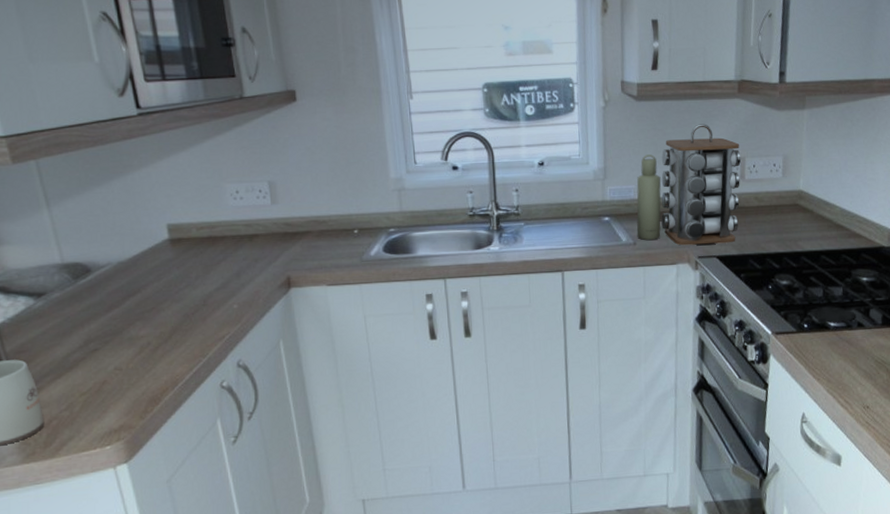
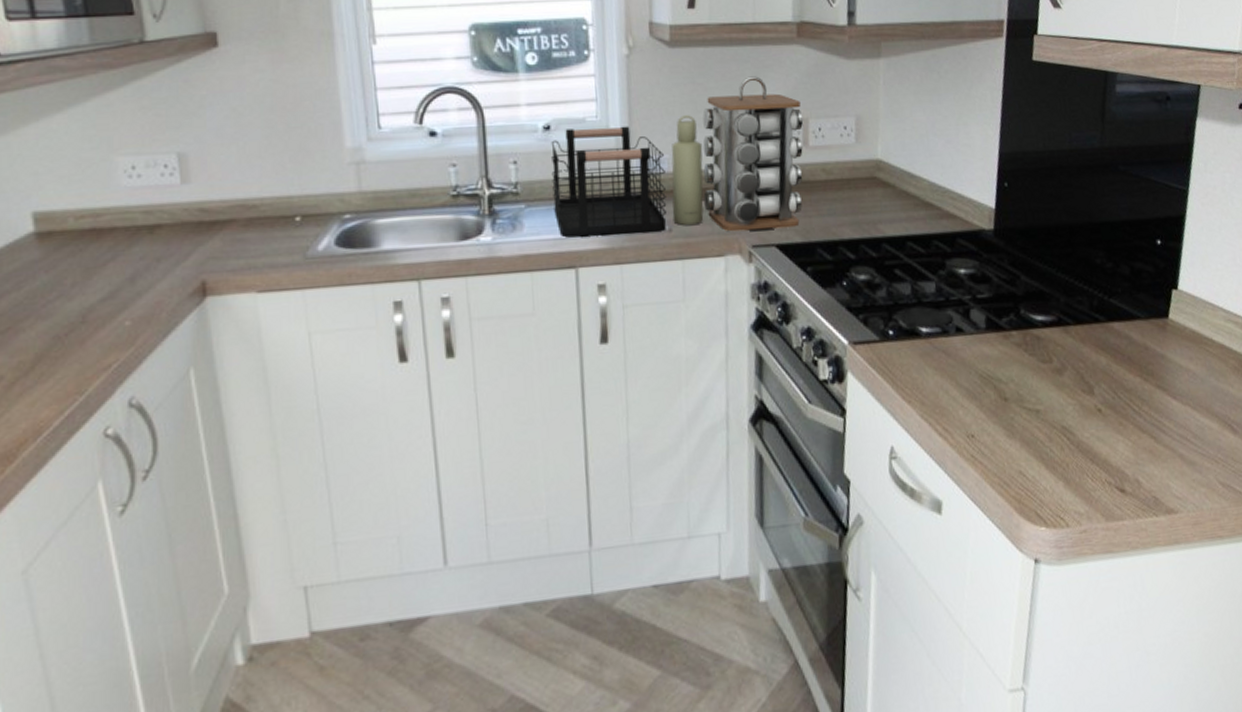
dish rack: none [543,162,633,248] -> present [550,126,667,238]

